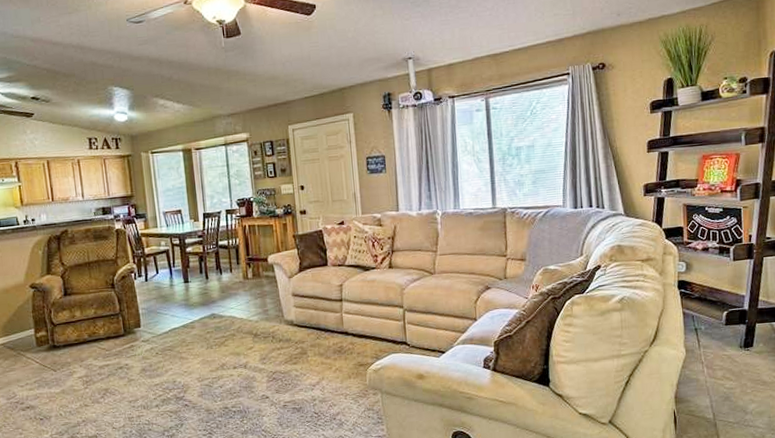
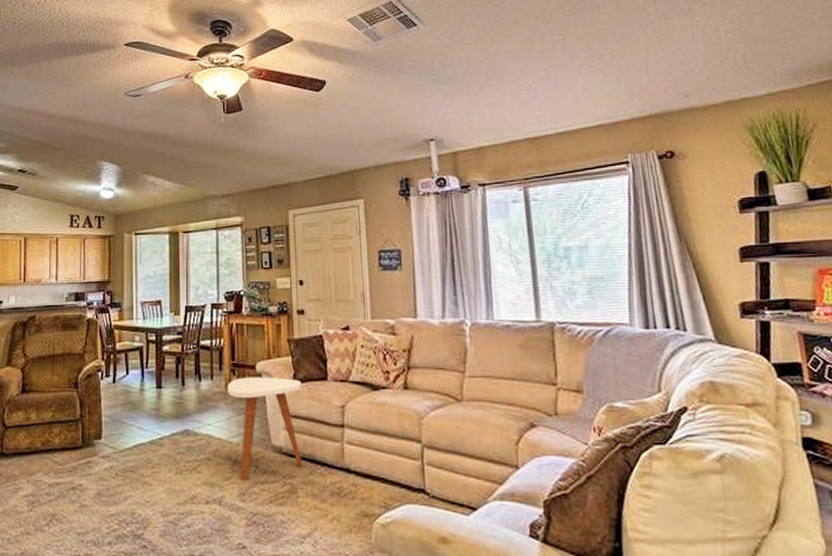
side table: none [244,266,311,348] -> present [227,377,303,480]

